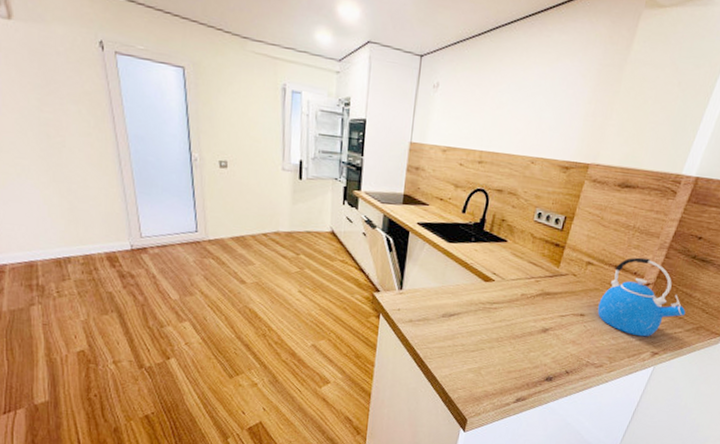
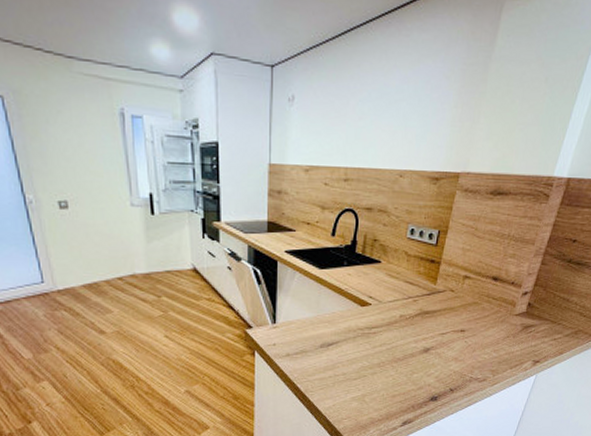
kettle: present [597,257,686,337] -> none [477,266,564,347]

